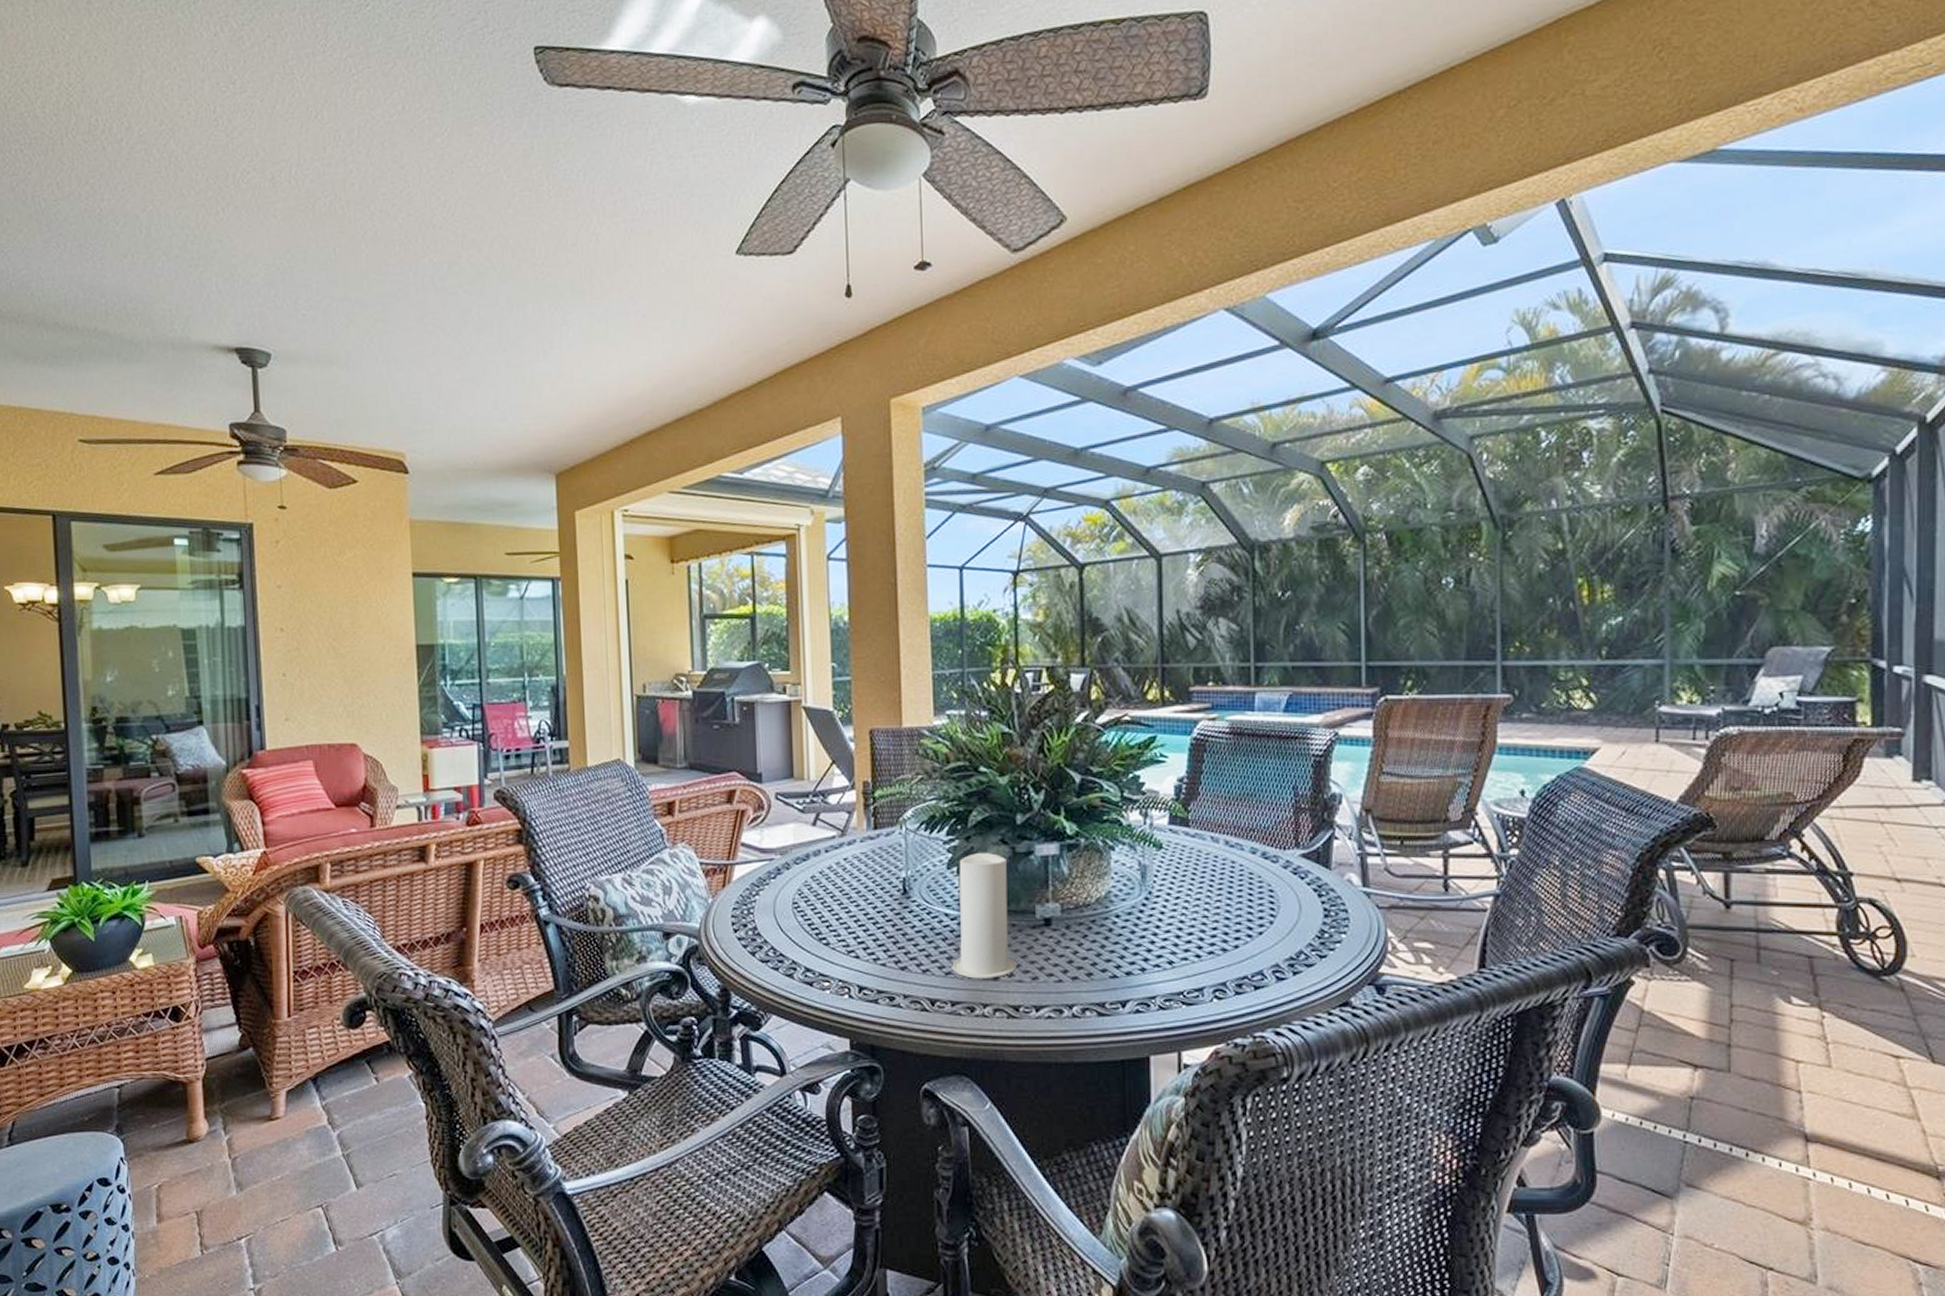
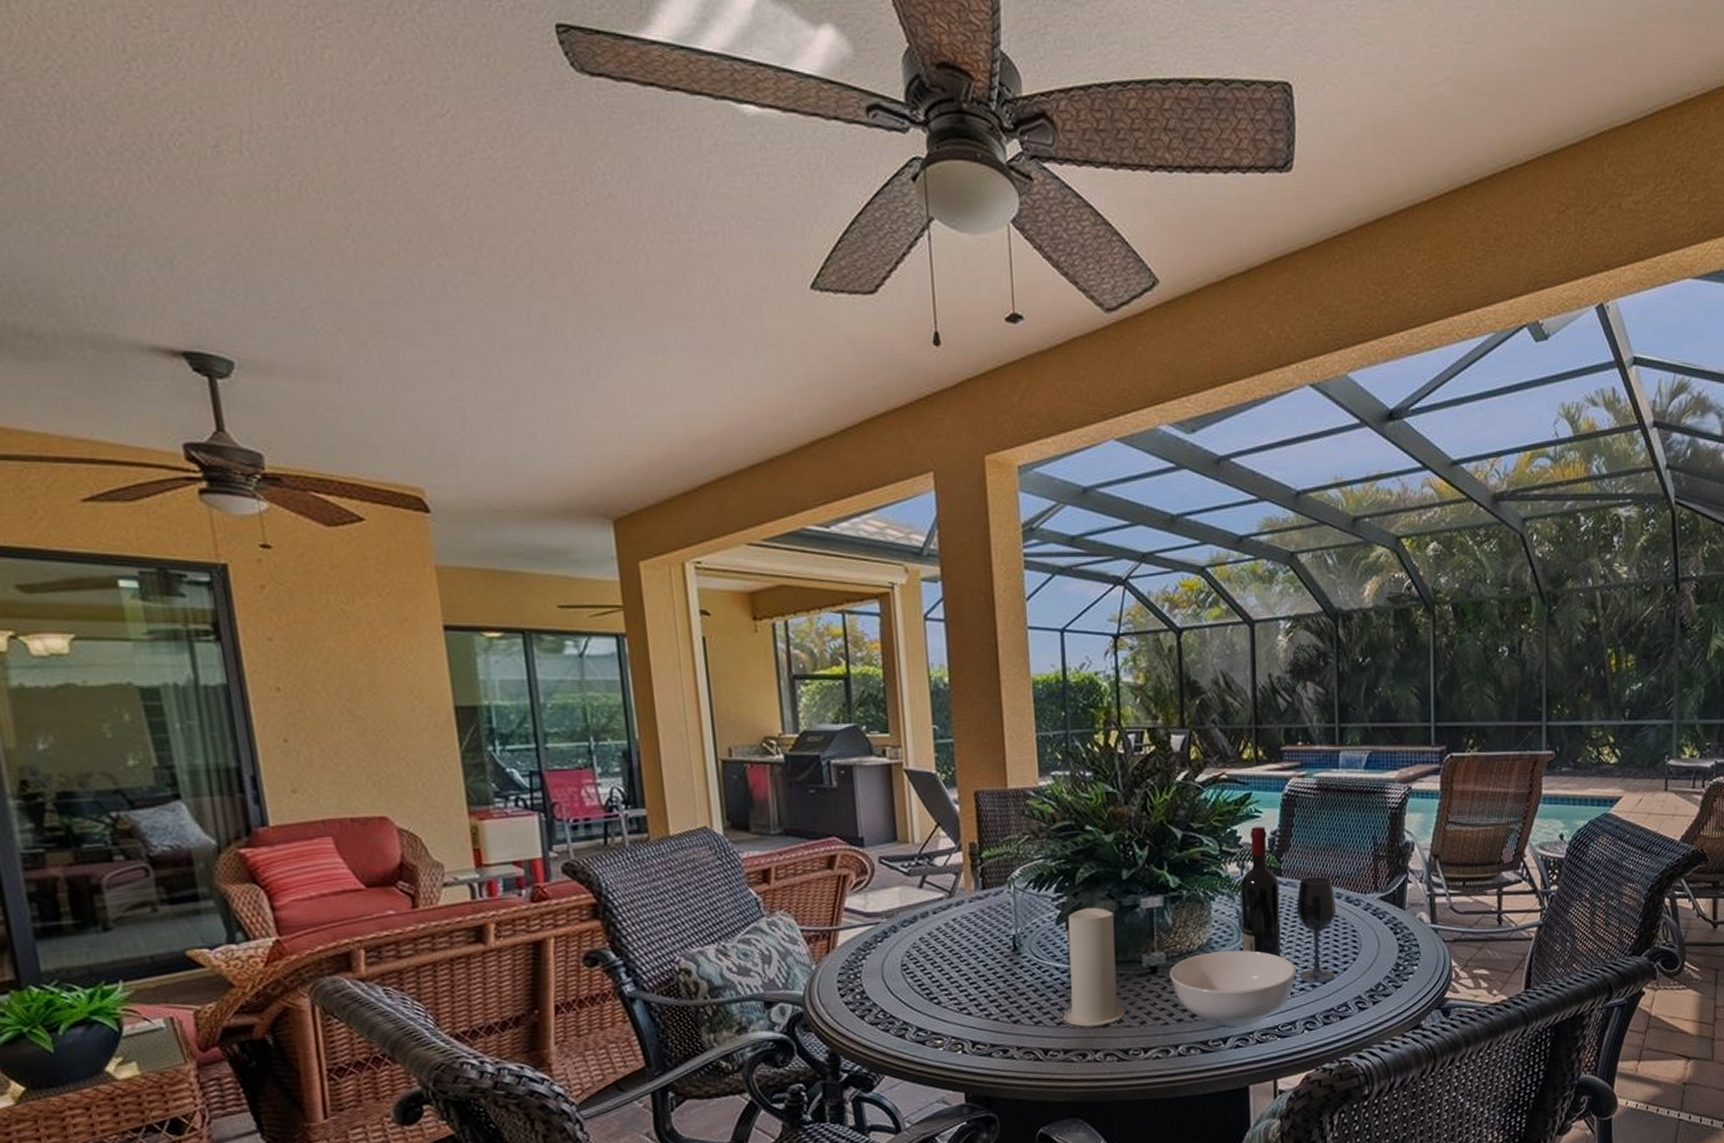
bowl: none [1065,905,1205,990] -> present [1170,950,1296,1028]
wine bottle: none [1143,773,1188,915] -> present [1240,827,1281,957]
wine glass: none [1205,828,1250,946] -> present [1296,876,1336,983]

